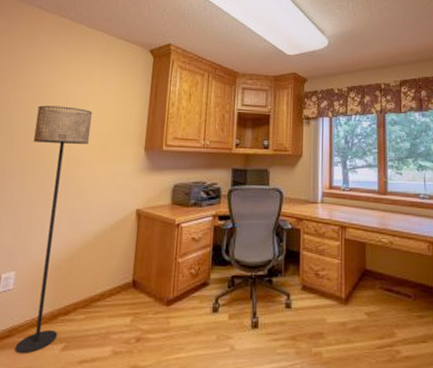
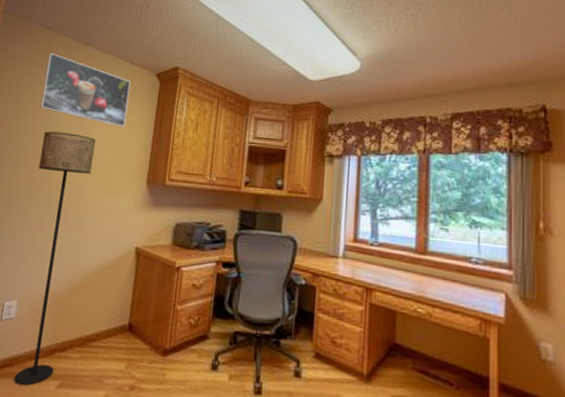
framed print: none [32,30,125,100] -> present [40,52,130,127]

